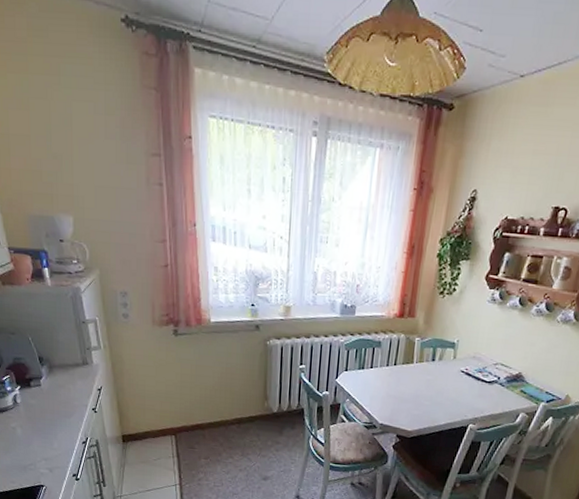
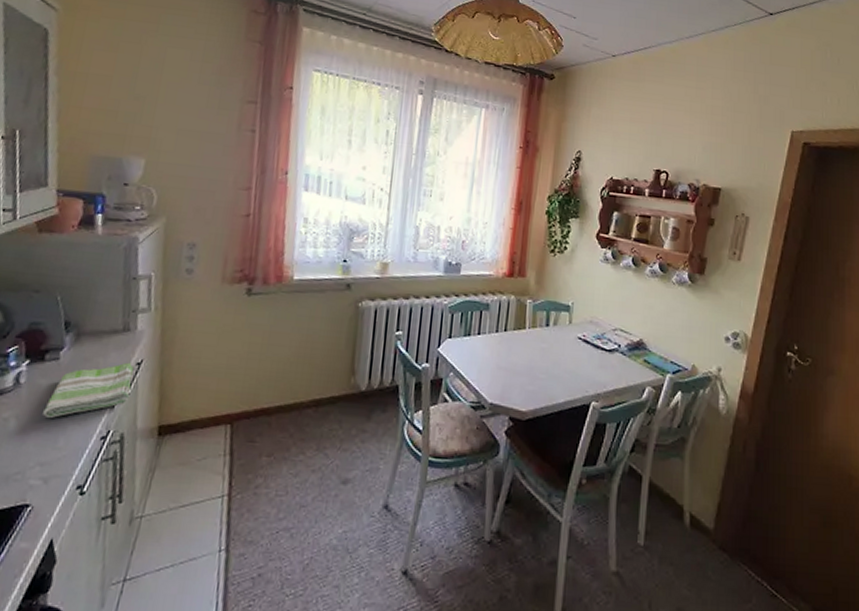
dish towel: none [38,388,97,428] -> present [43,362,134,418]

